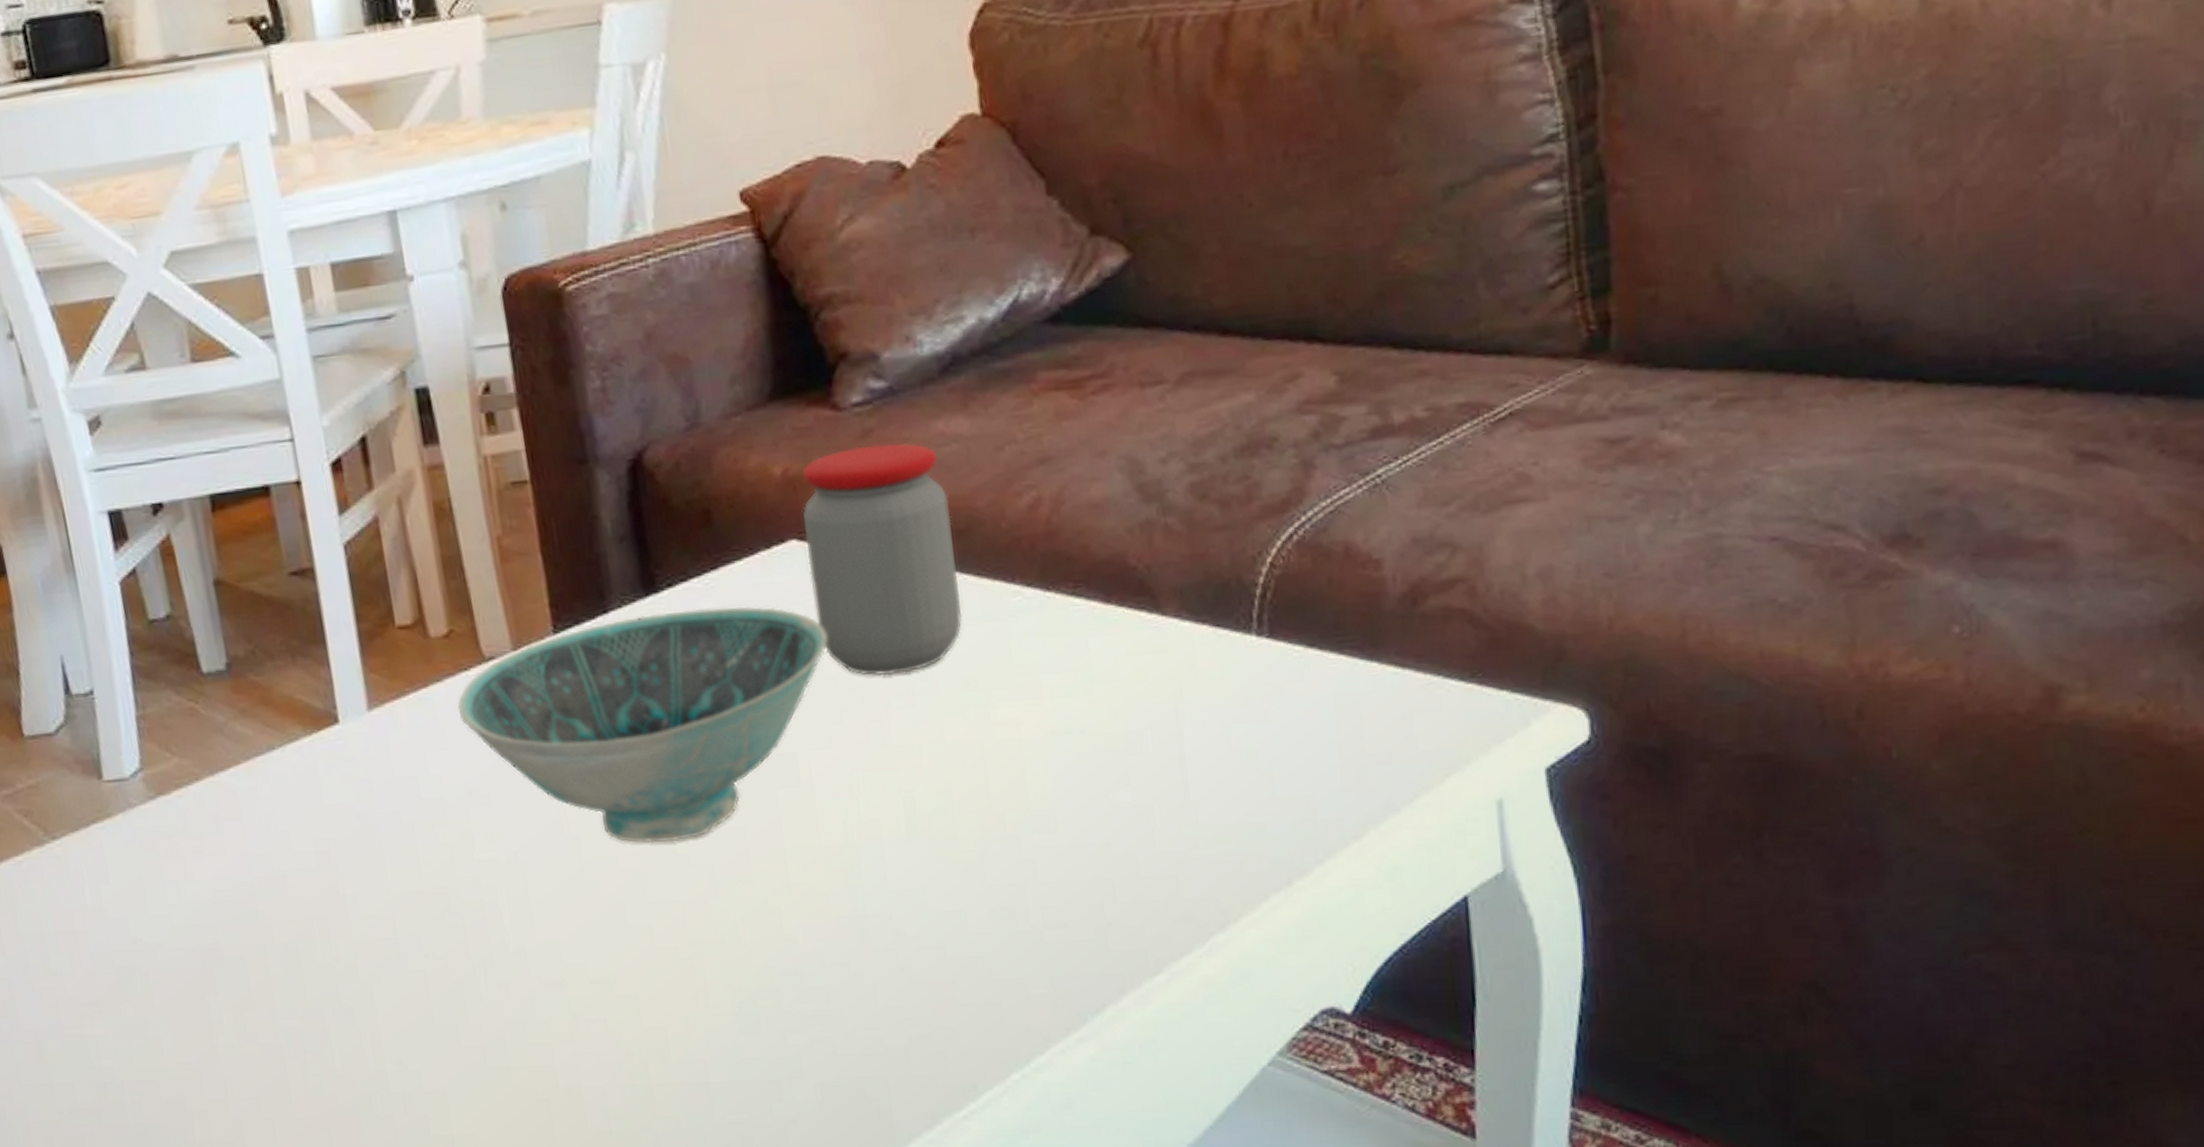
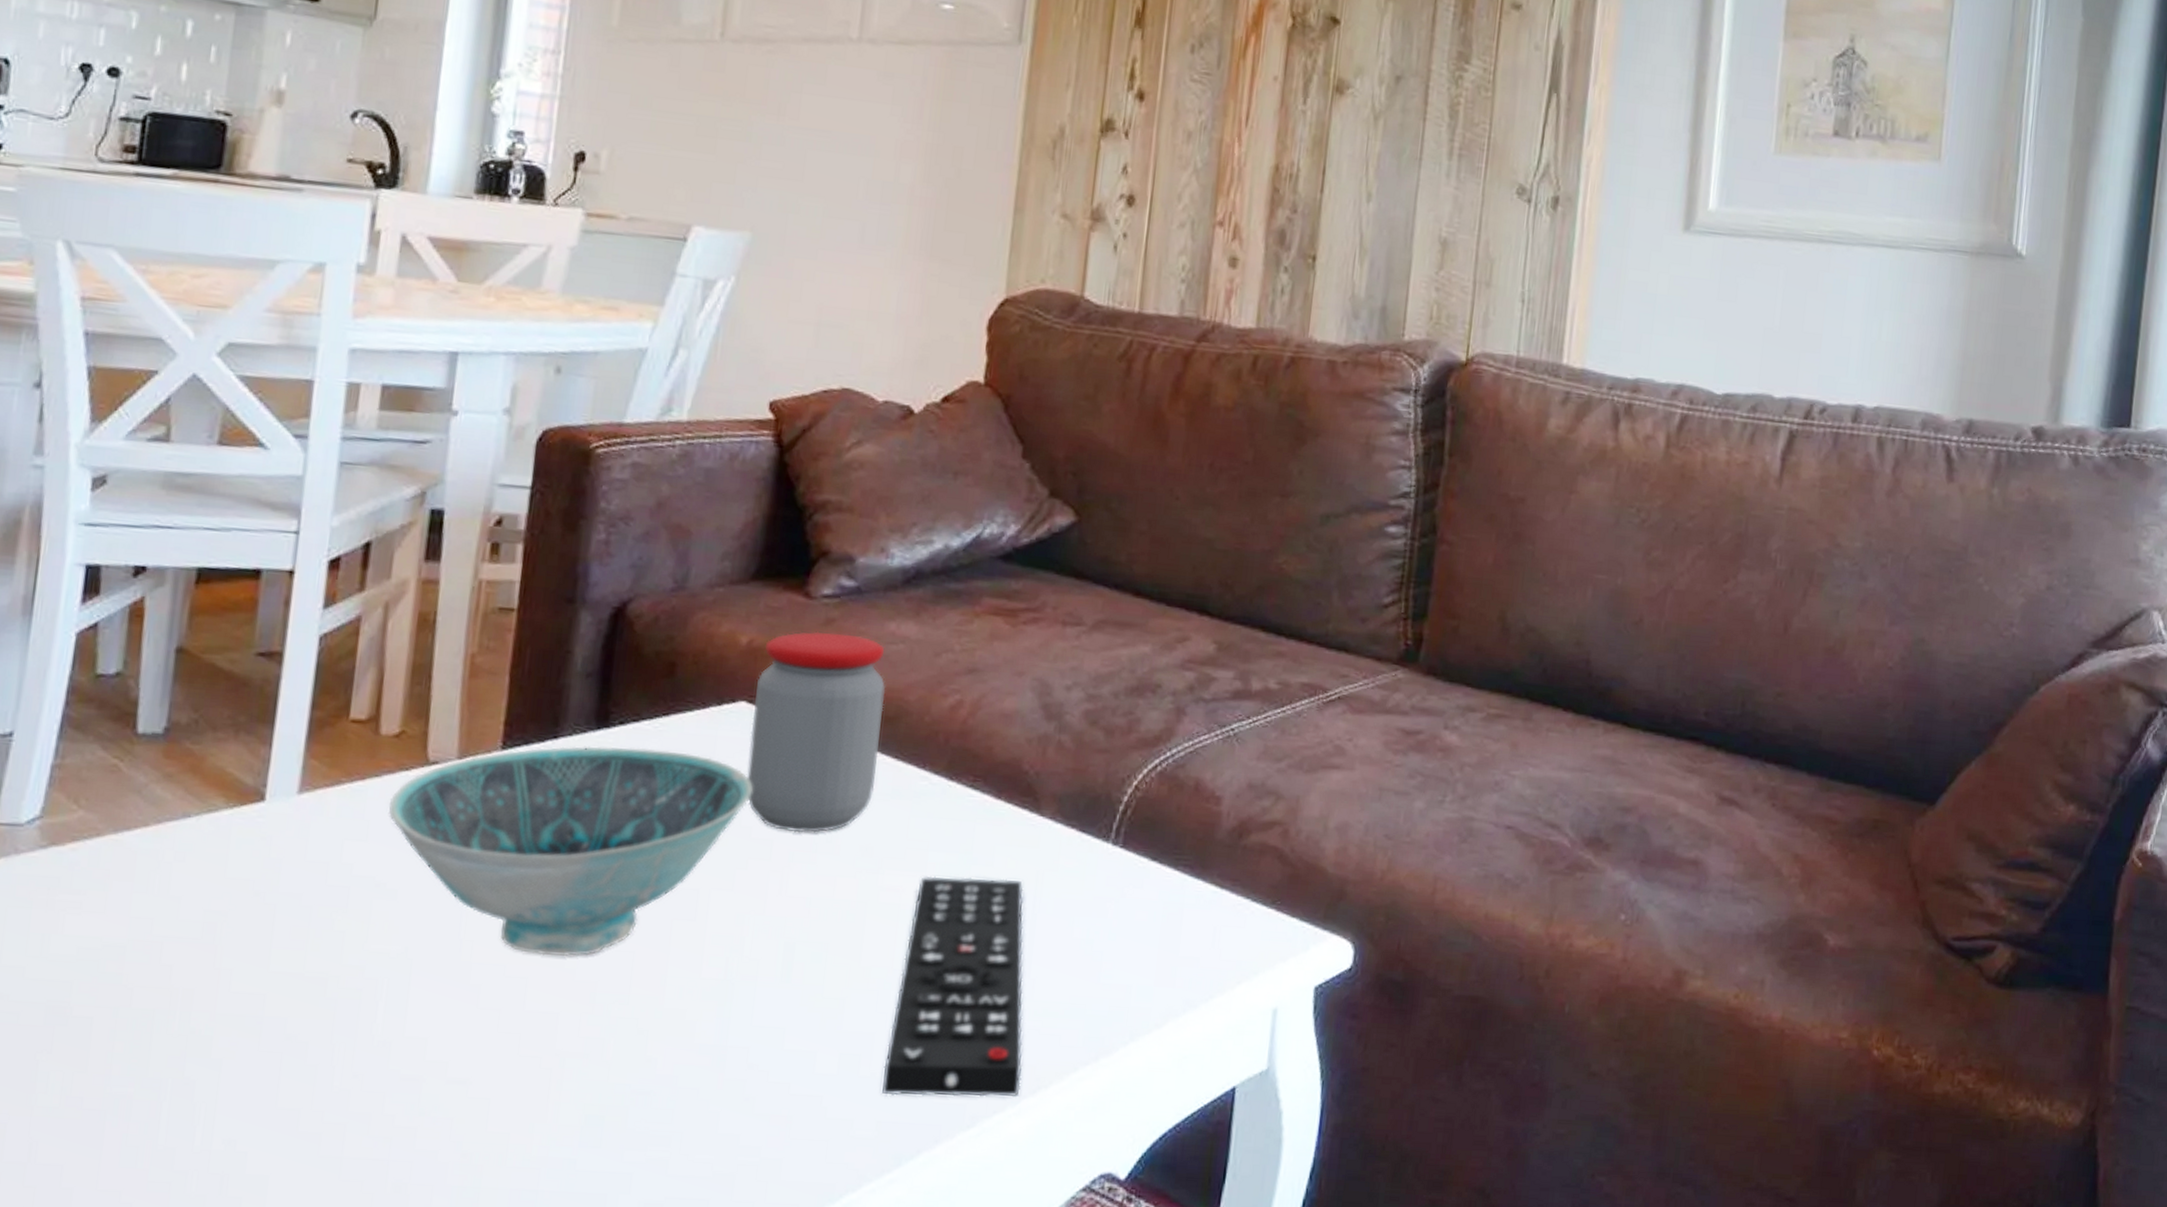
remote control: none [1036,693,1206,948] -> present [882,876,1024,1098]

